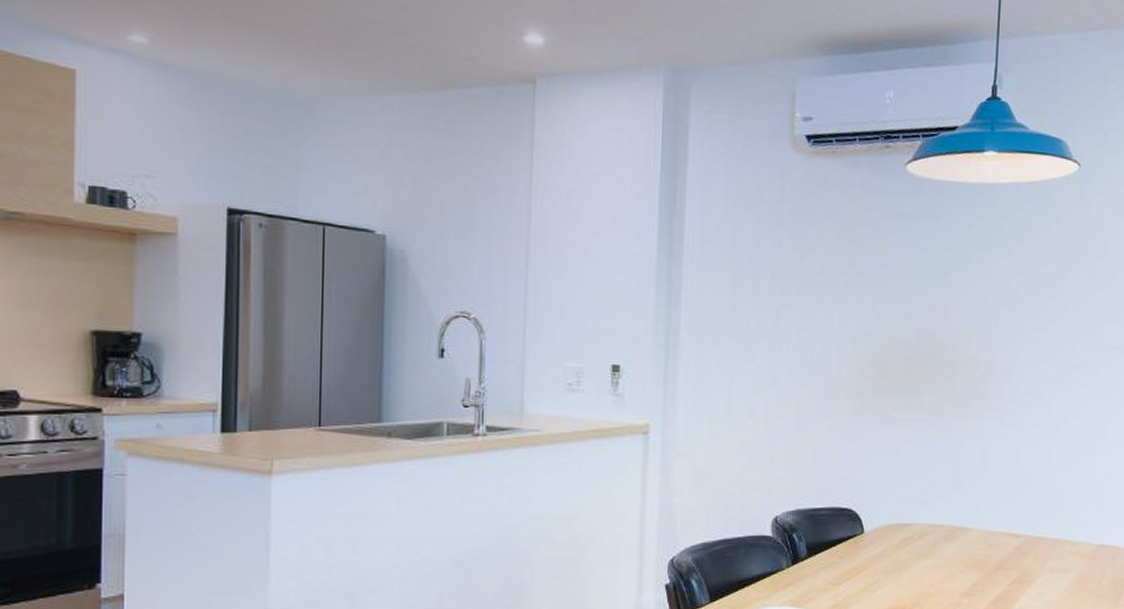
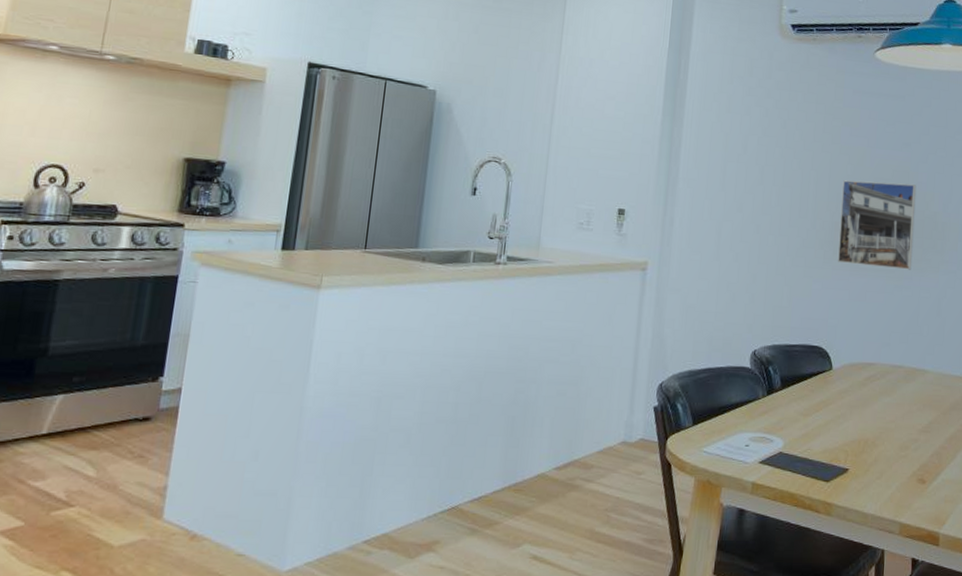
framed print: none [866,318,956,418] -> present [837,180,917,270]

